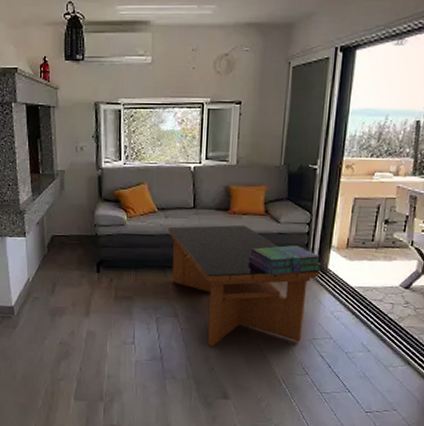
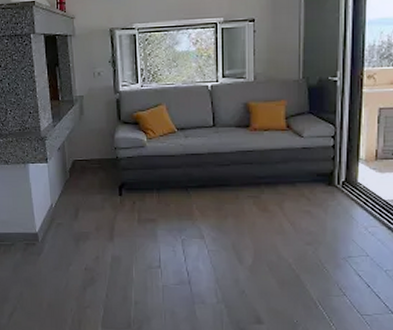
coffee table: present [168,225,319,346] -> none [188,141,348,268]
stack of books: present [248,245,321,276] -> none [273,160,350,192]

